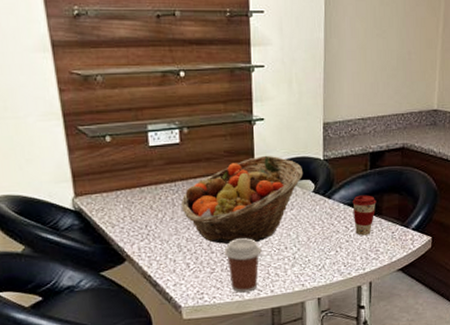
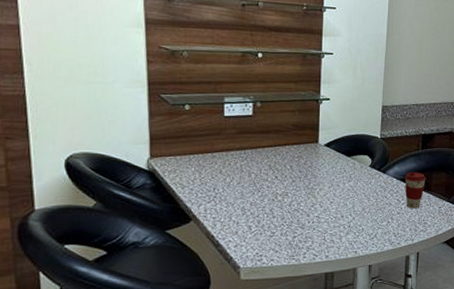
fruit basket: present [181,155,304,245] -> none [249,131,362,211]
coffee cup: present [224,238,262,293] -> none [284,205,320,257]

